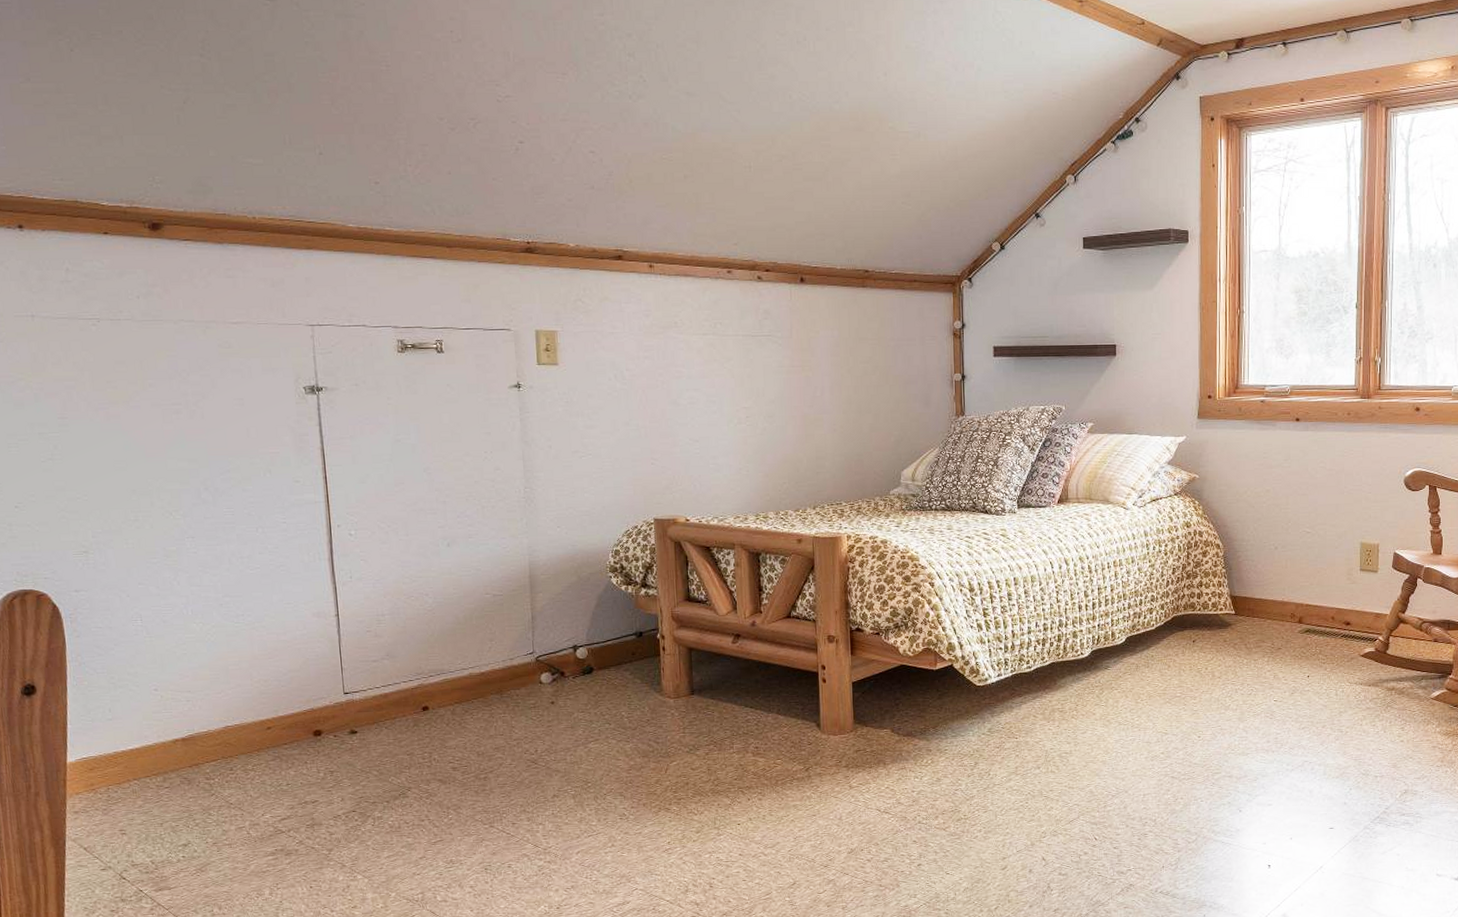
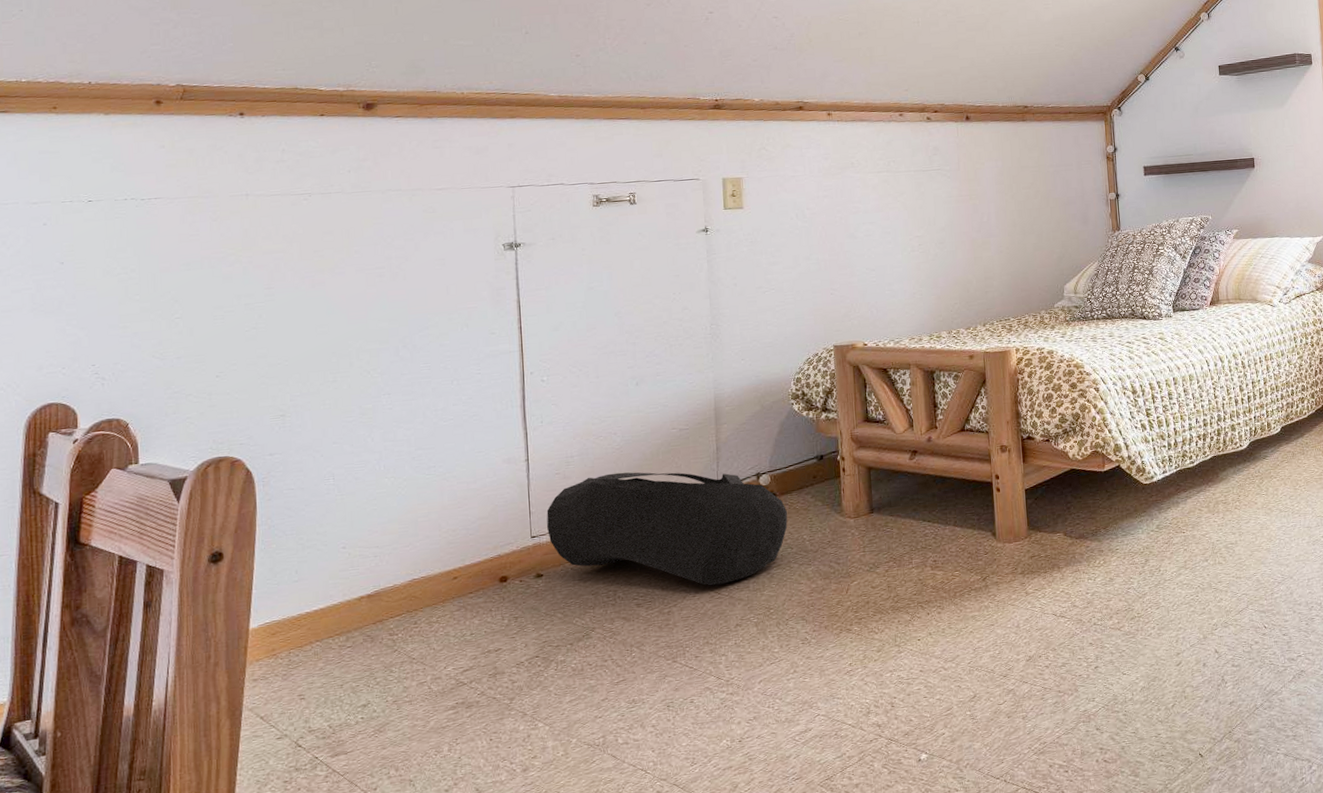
bag: none [359,634,606,755] -> present [546,472,788,586]

